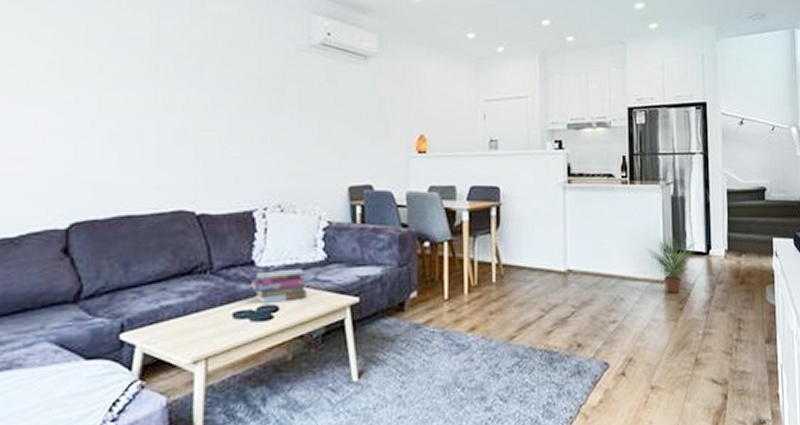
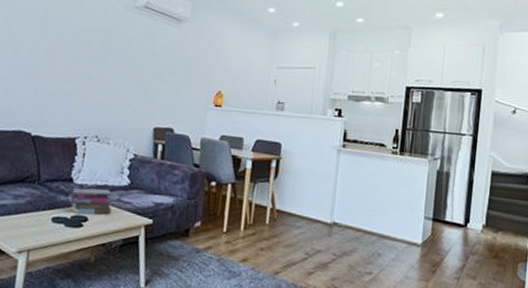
potted plant: present [646,236,696,294] -> none [407,206,455,257]

